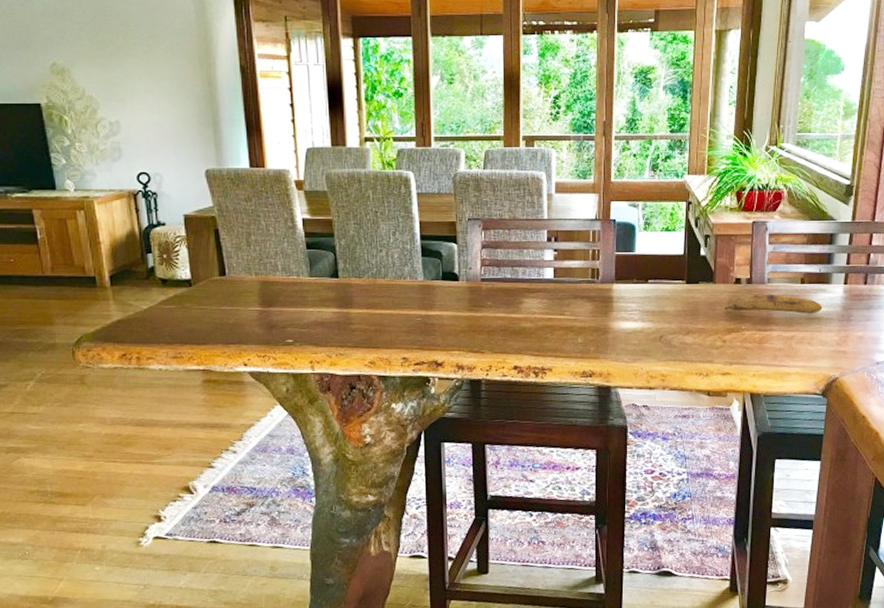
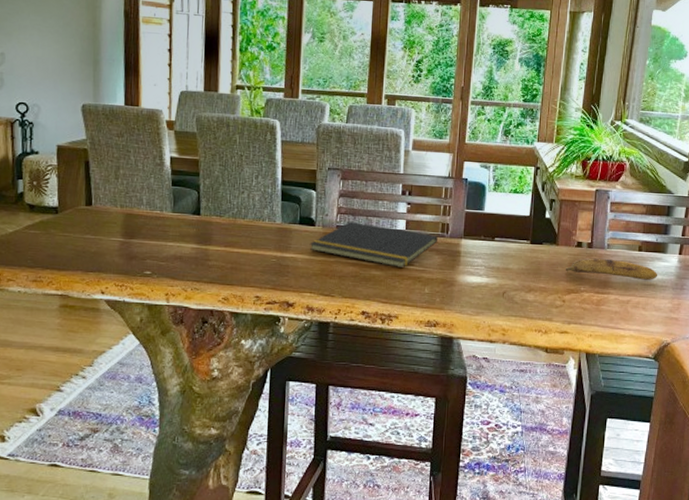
notepad: none [454,273,588,318] -> present [309,221,437,268]

